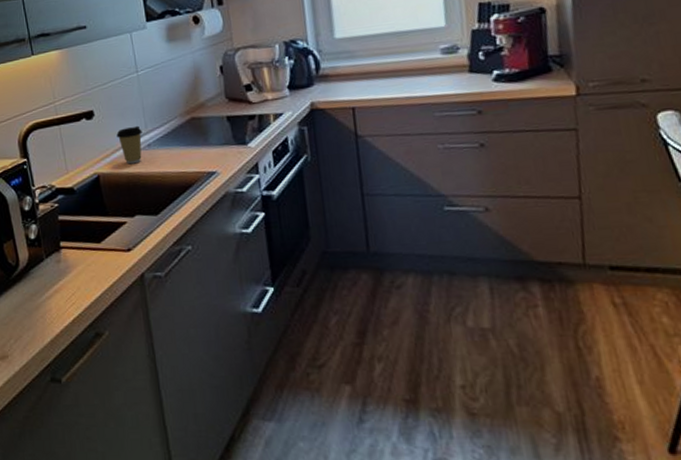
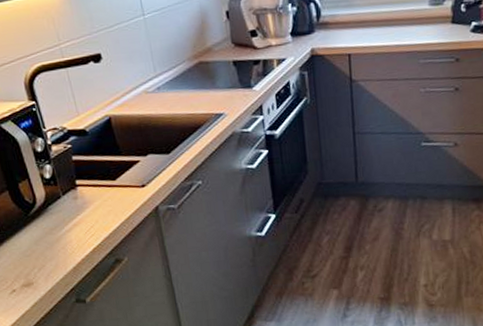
coffee cup: present [116,125,142,165] -> none [125,69,152,107]

